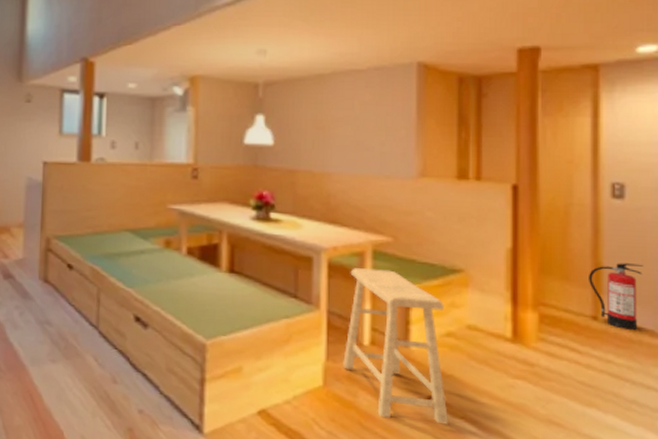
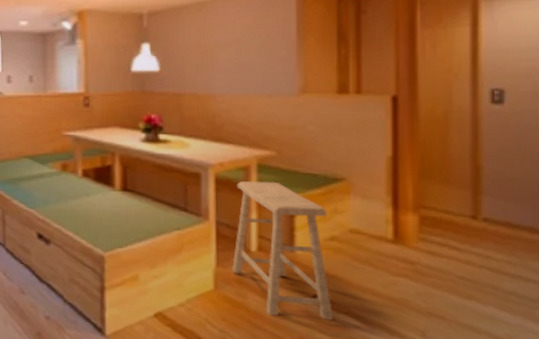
fire extinguisher: present [589,263,644,331] -> none [468,165,523,228]

